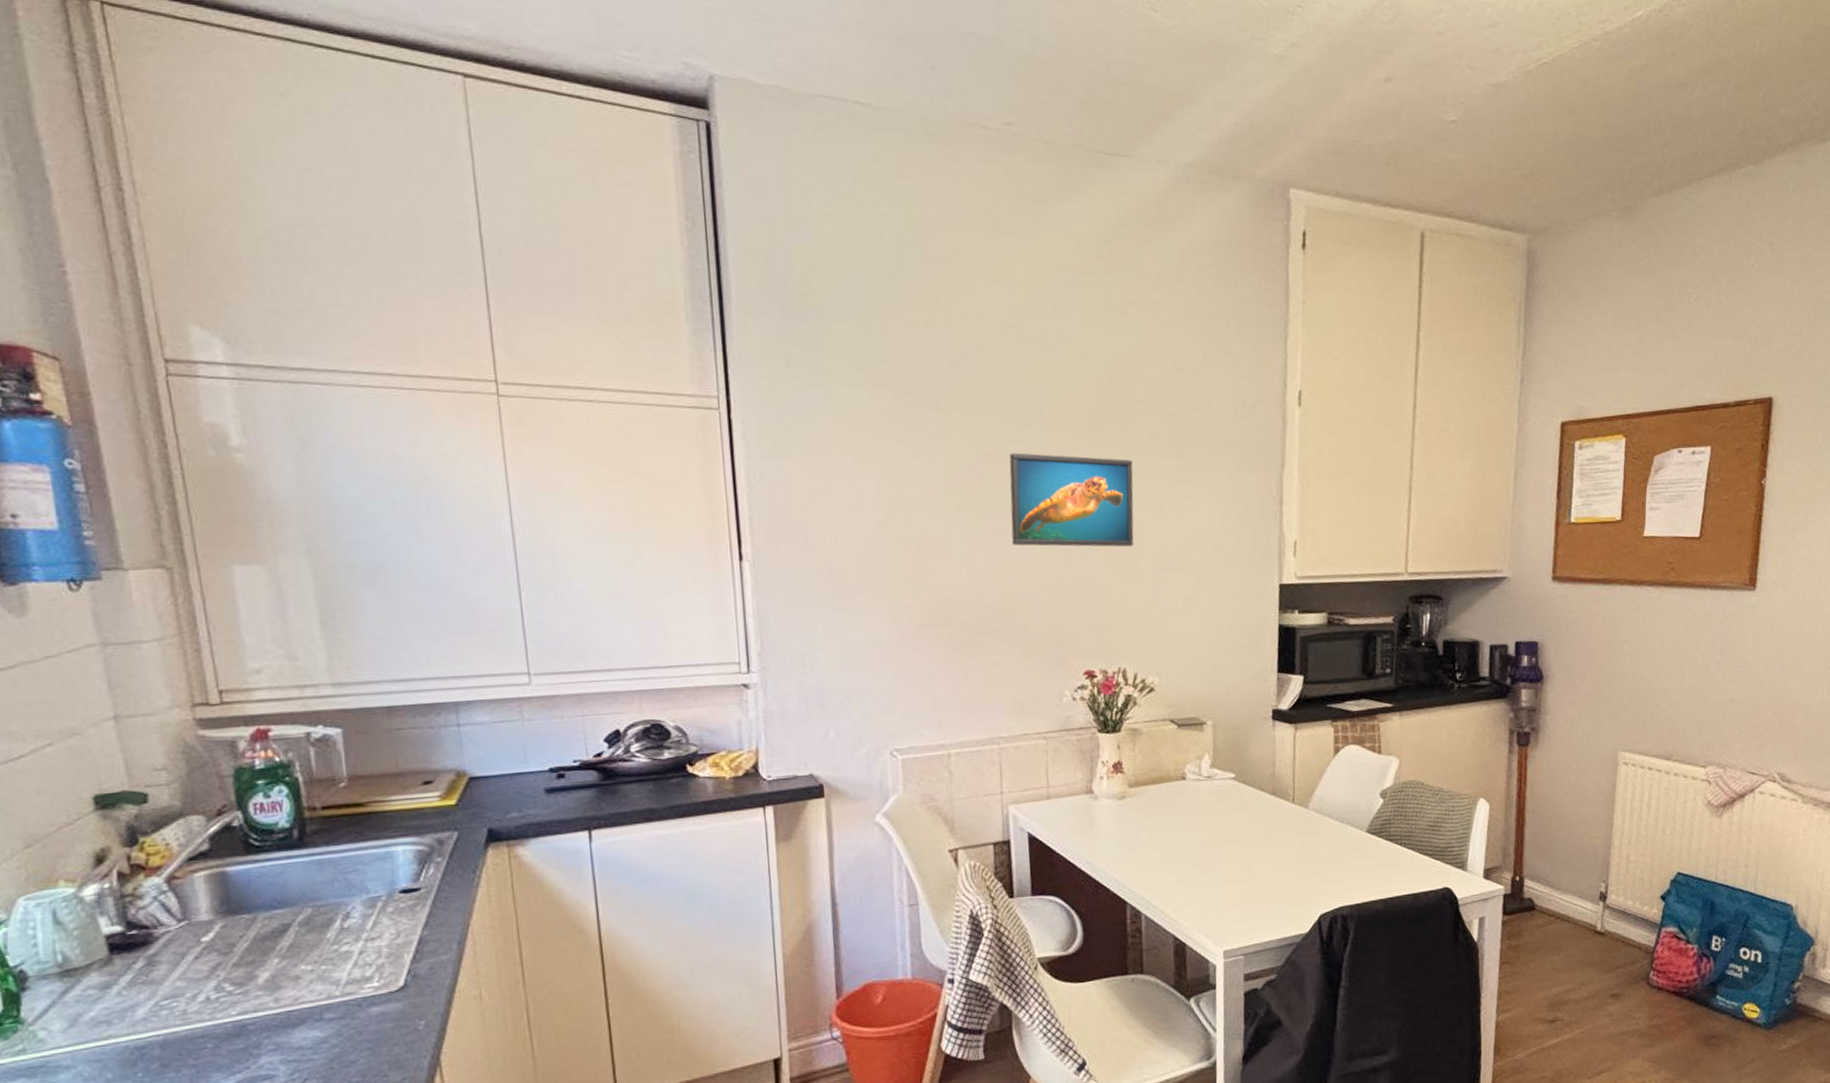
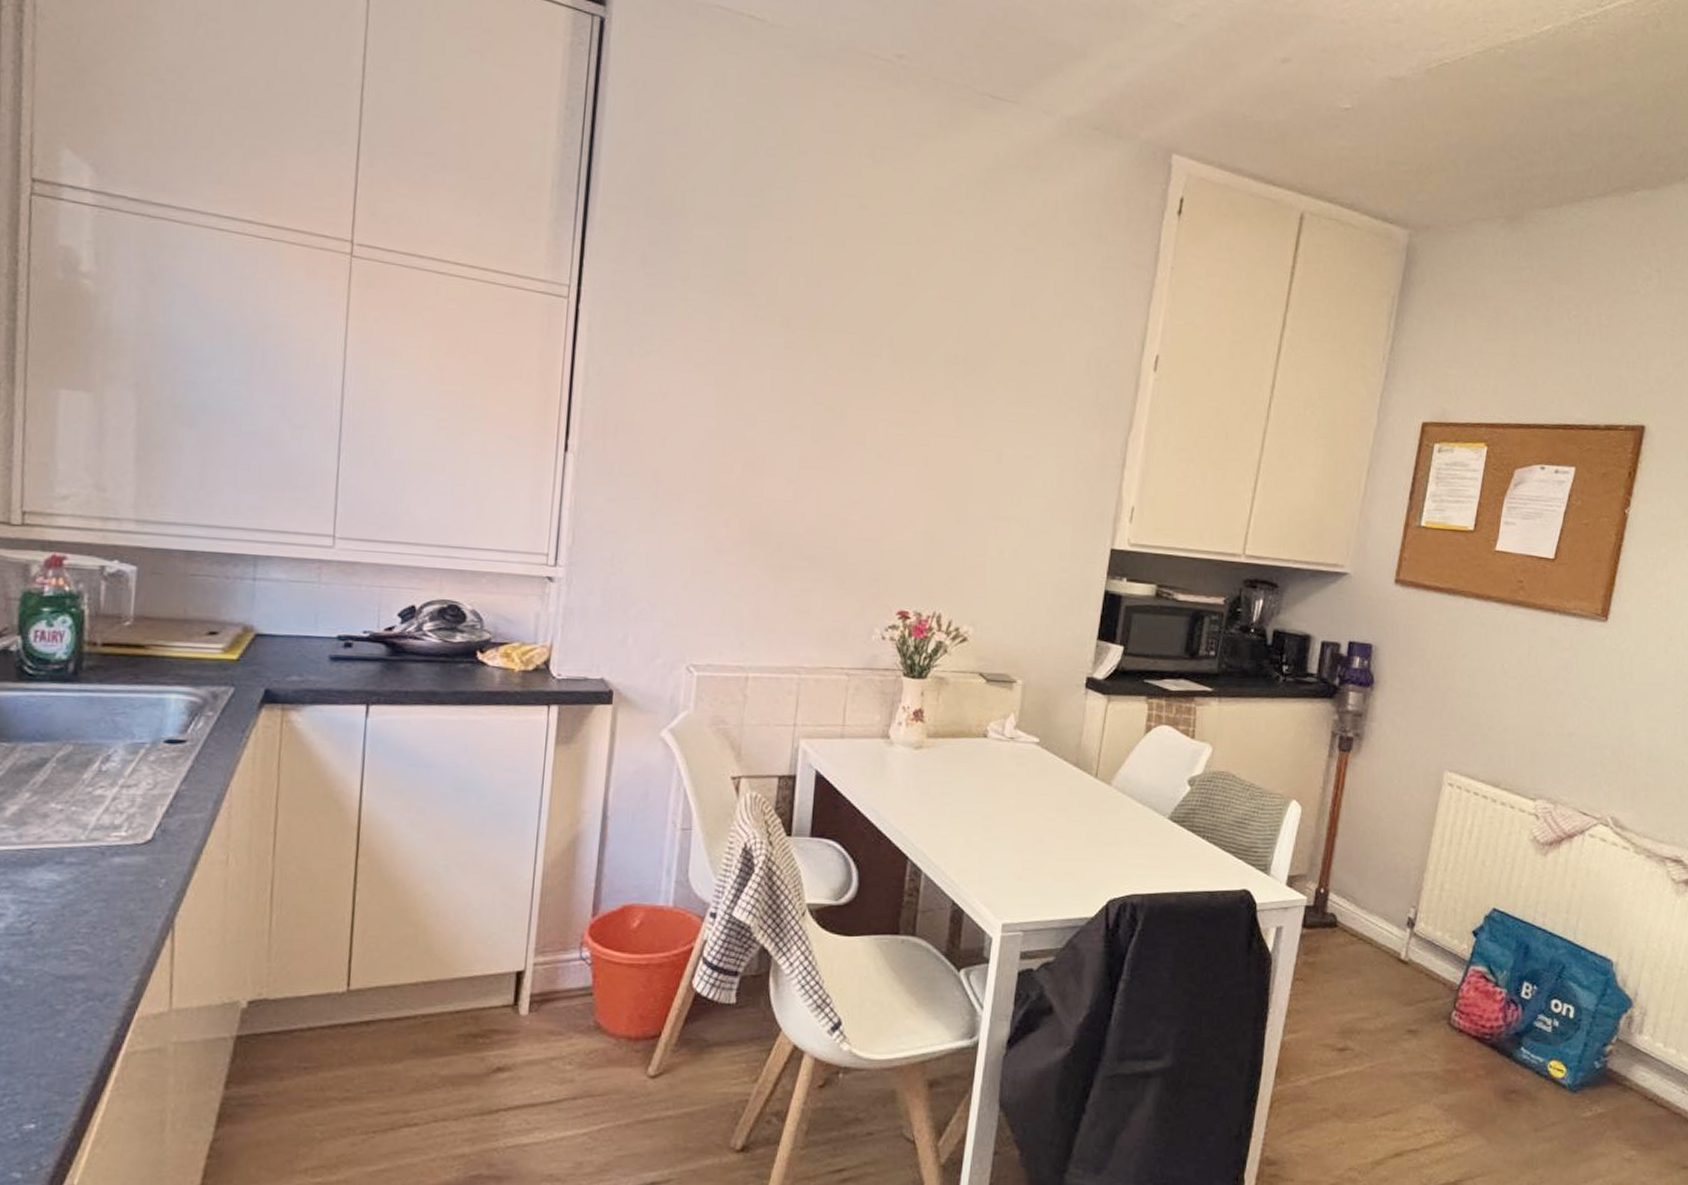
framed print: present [1009,453,1134,547] -> none [843,380,977,491]

